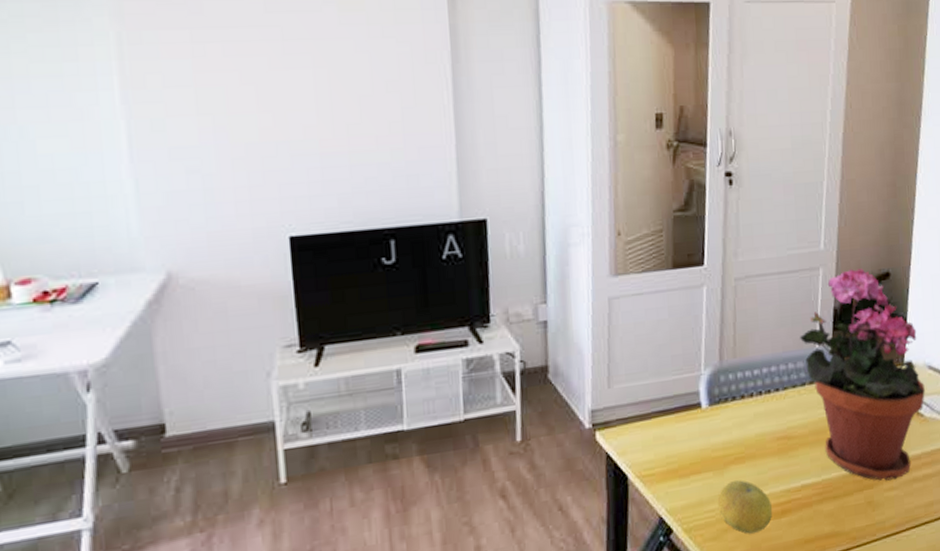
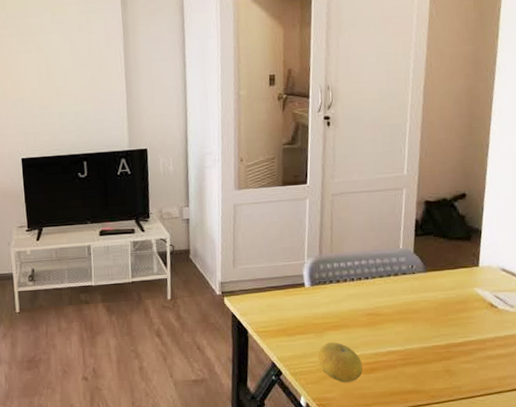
potted plant: present [800,268,925,481] -> none [386,190,499,355]

